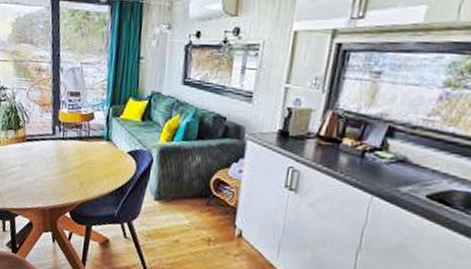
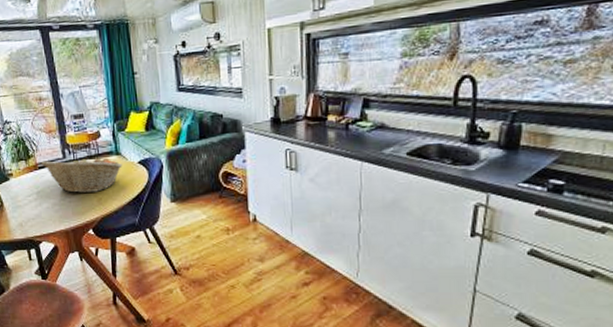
fruit basket: none [29,134,111,176] -> present [41,156,122,193]

